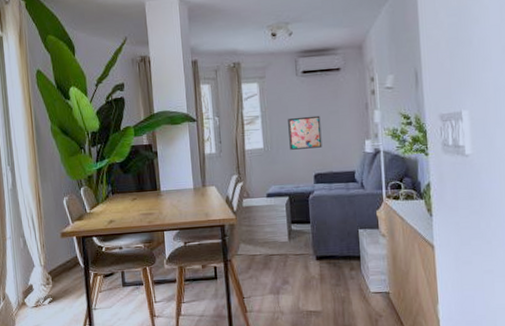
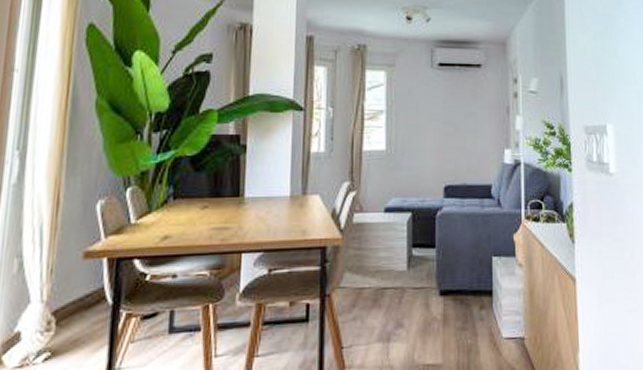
wall art: present [288,115,322,150] -> none [418,116,456,155]

